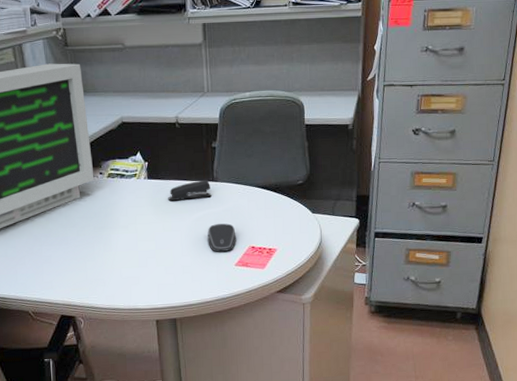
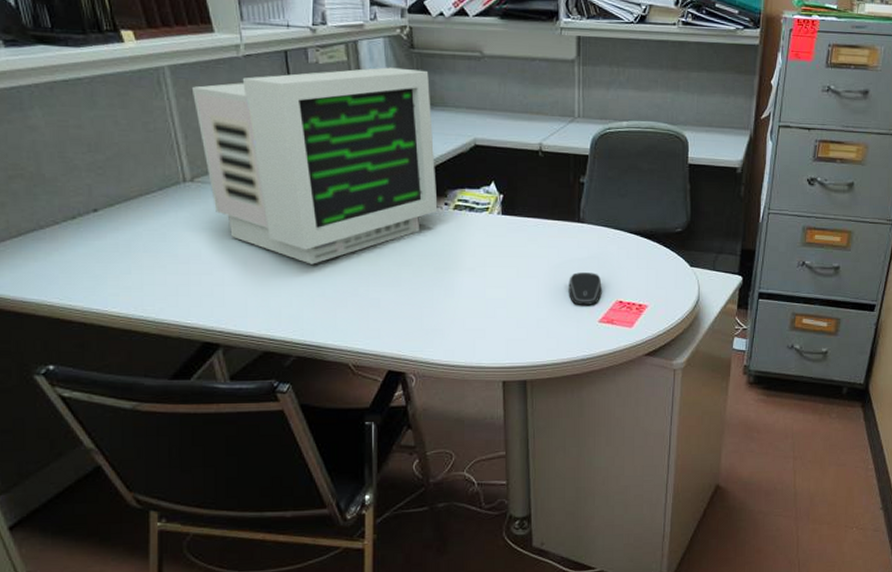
stapler: present [168,179,212,201] -> none [525,219,576,243]

